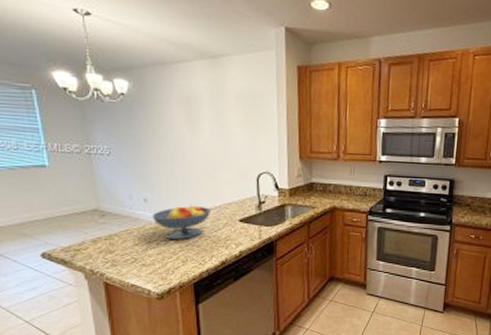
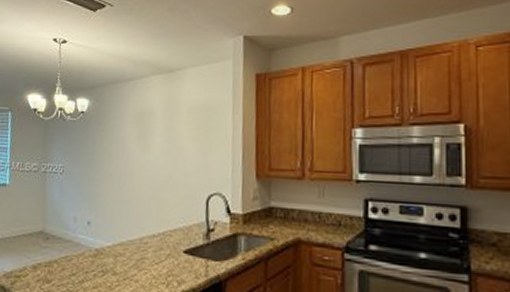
fruit bowl: present [152,204,210,239] -> none [93,229,153,272]

